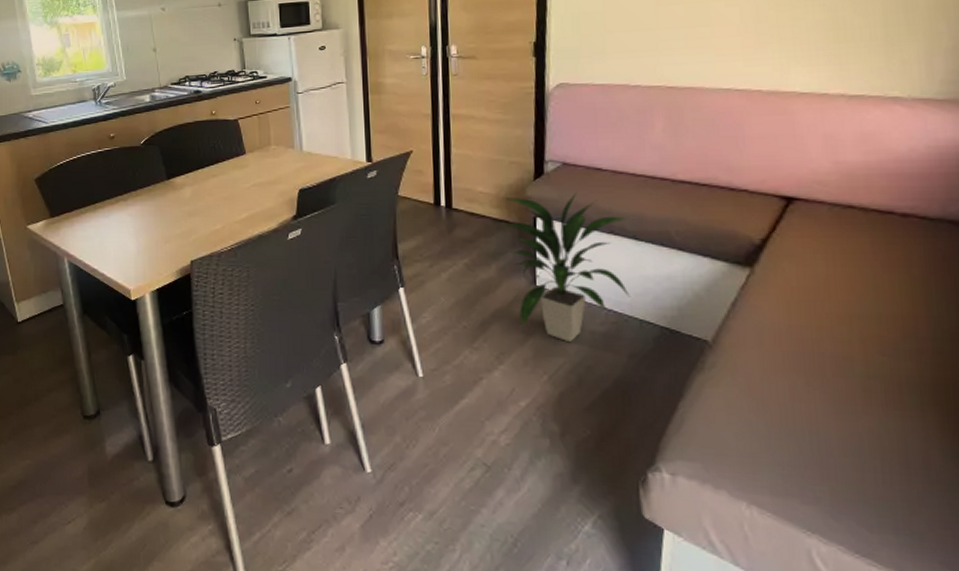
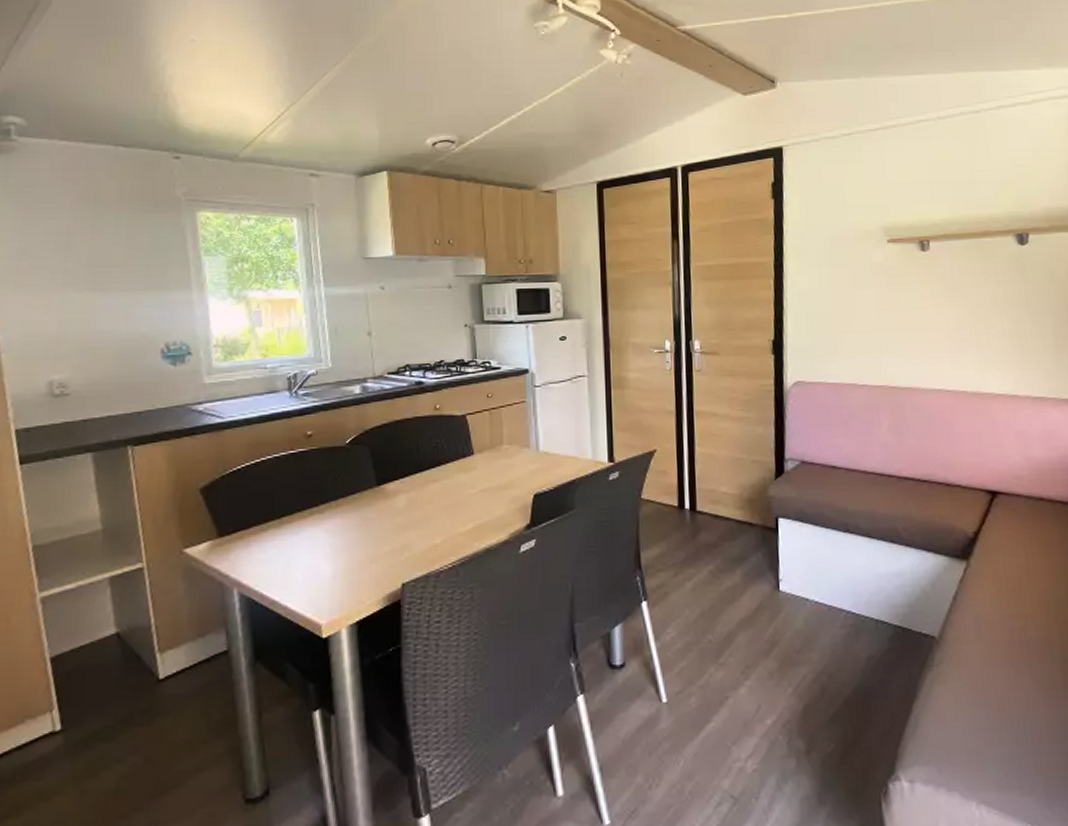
indoor plant: present [502,191,632,342] -> none [745,489,867,649]

